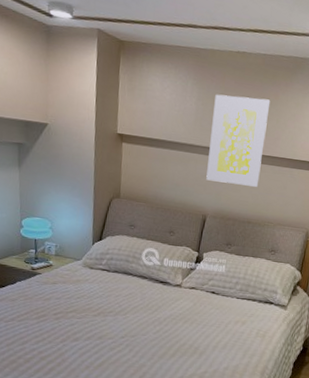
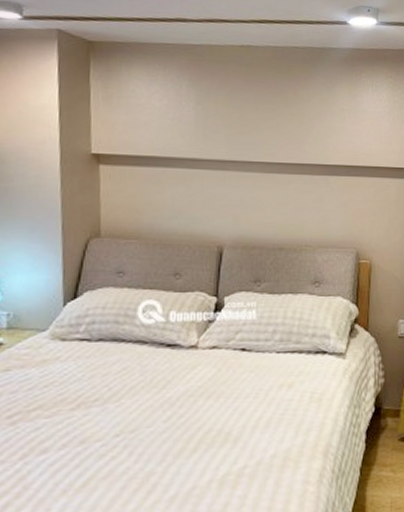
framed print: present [206,94,271,187] -> none [218,95,289,203]

